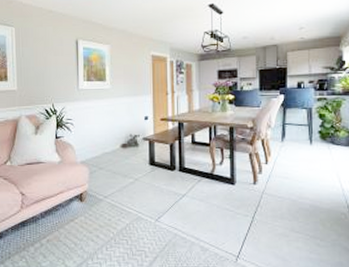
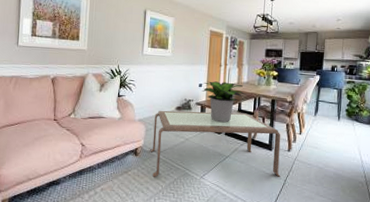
coffee table: none [96,145,247,224] -> present [150,110,281,177]
potted plant: none [148,112,199,158] -> present [202,81,246,123]

